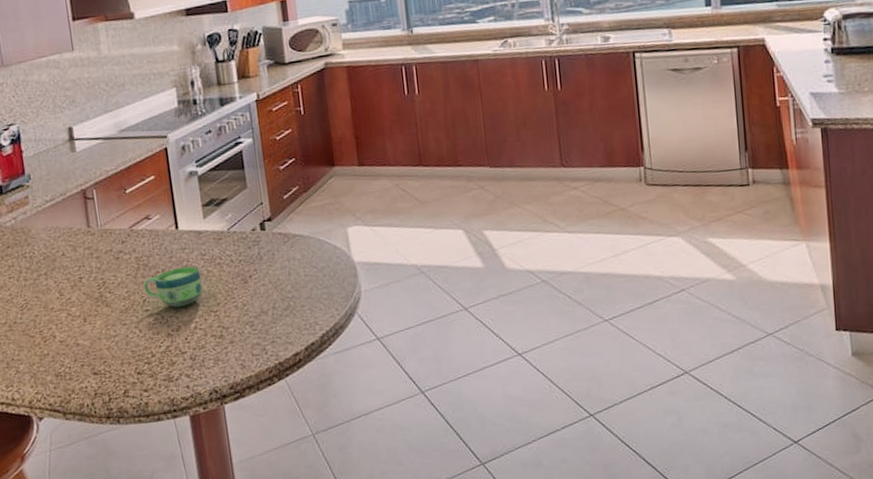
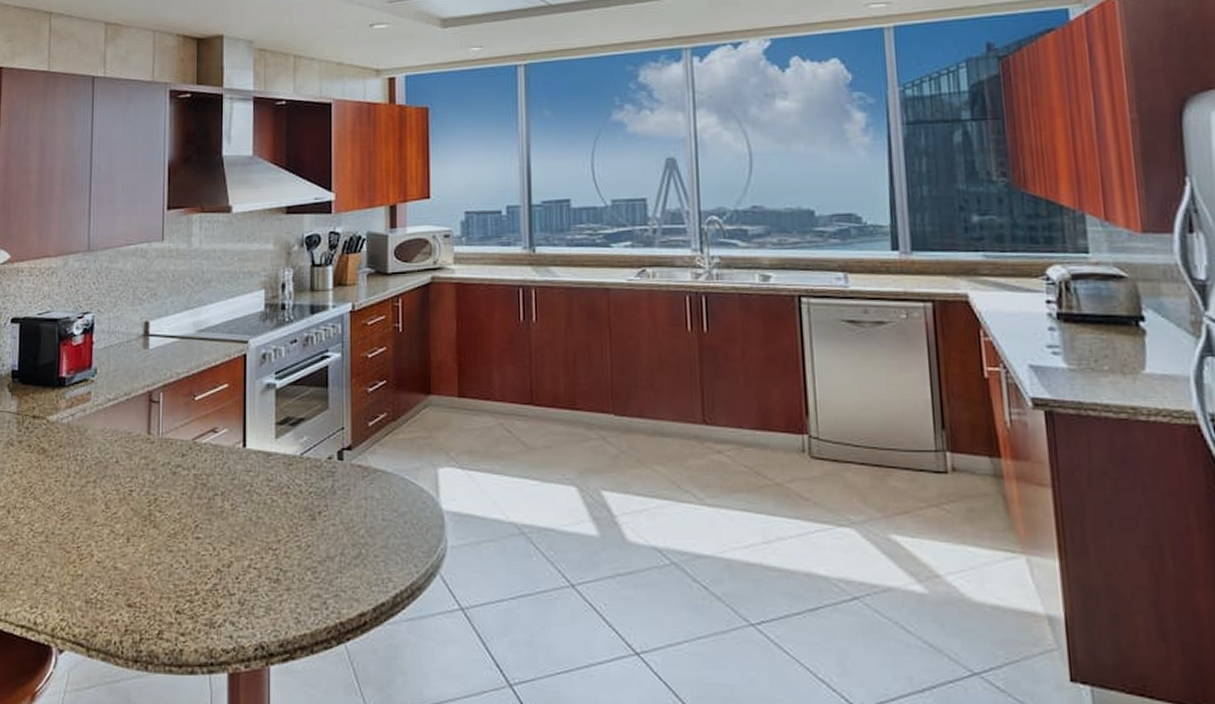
cup: present [142,266,203,308] -> none [197,493,263,539]

